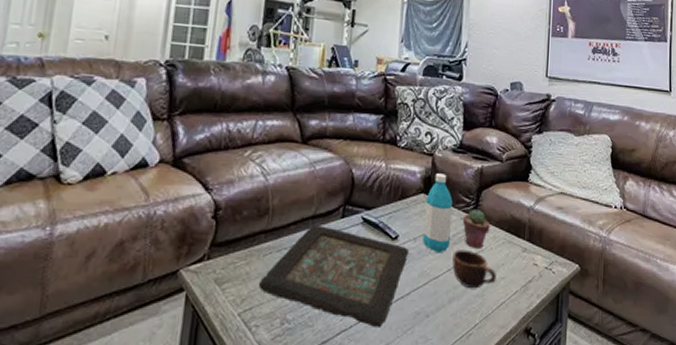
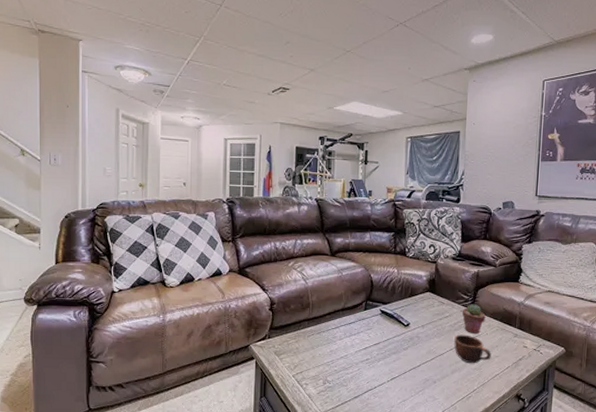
decorative tray: present [258,224,410,328] -> none [305,315,419,390]
water bottle: present [423,173,453,254] -> none [430,277,453,337]

